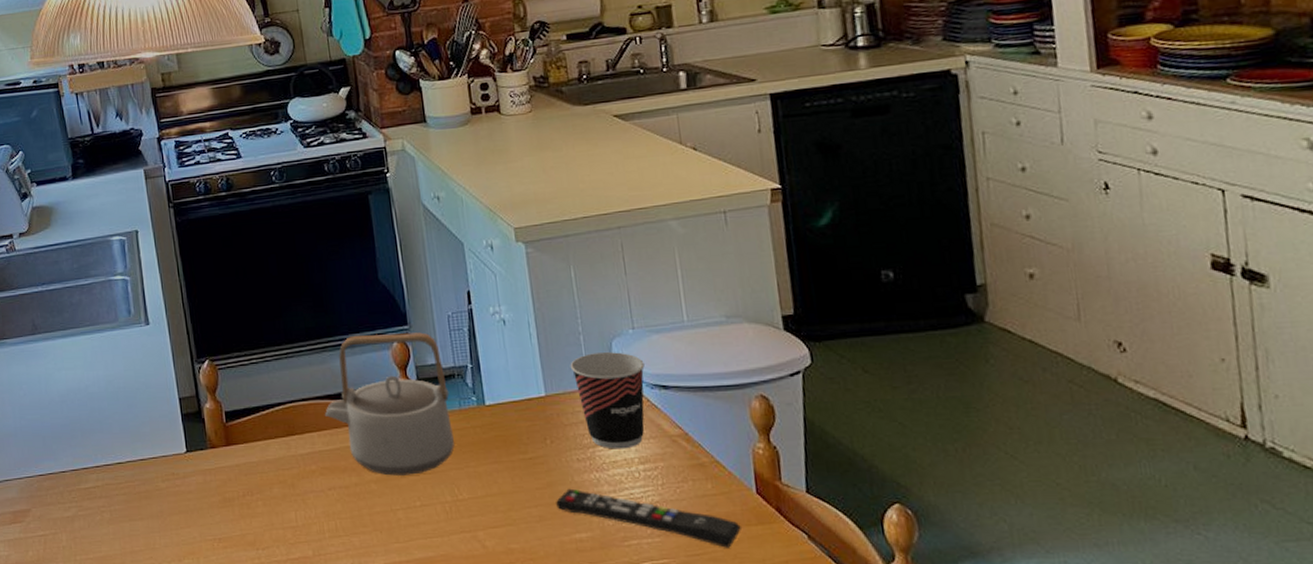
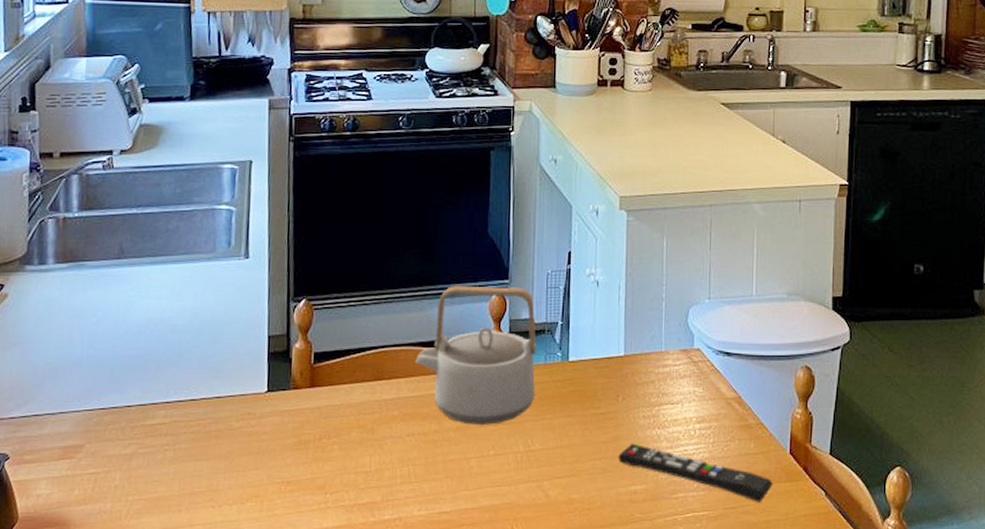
cup: present [570,352,645,449] -> none [650,319,714,409]

